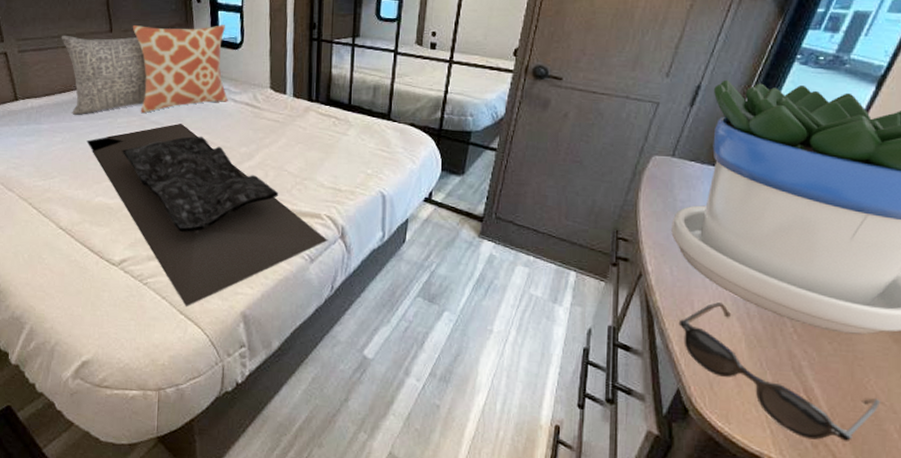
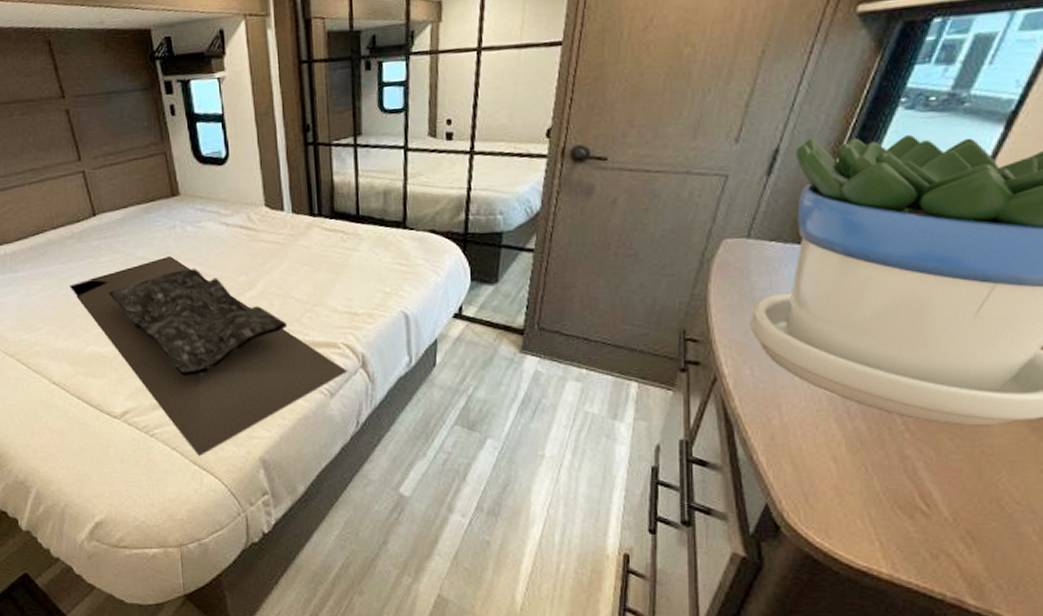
pillow: present [61,35,147,115] -> none [25,164,127,258]
pillow: present [132,25,228,113] -> none [102,138,219,248]
sunglasses: present [678,302,881,443] -> none [764,403,1016,550]

